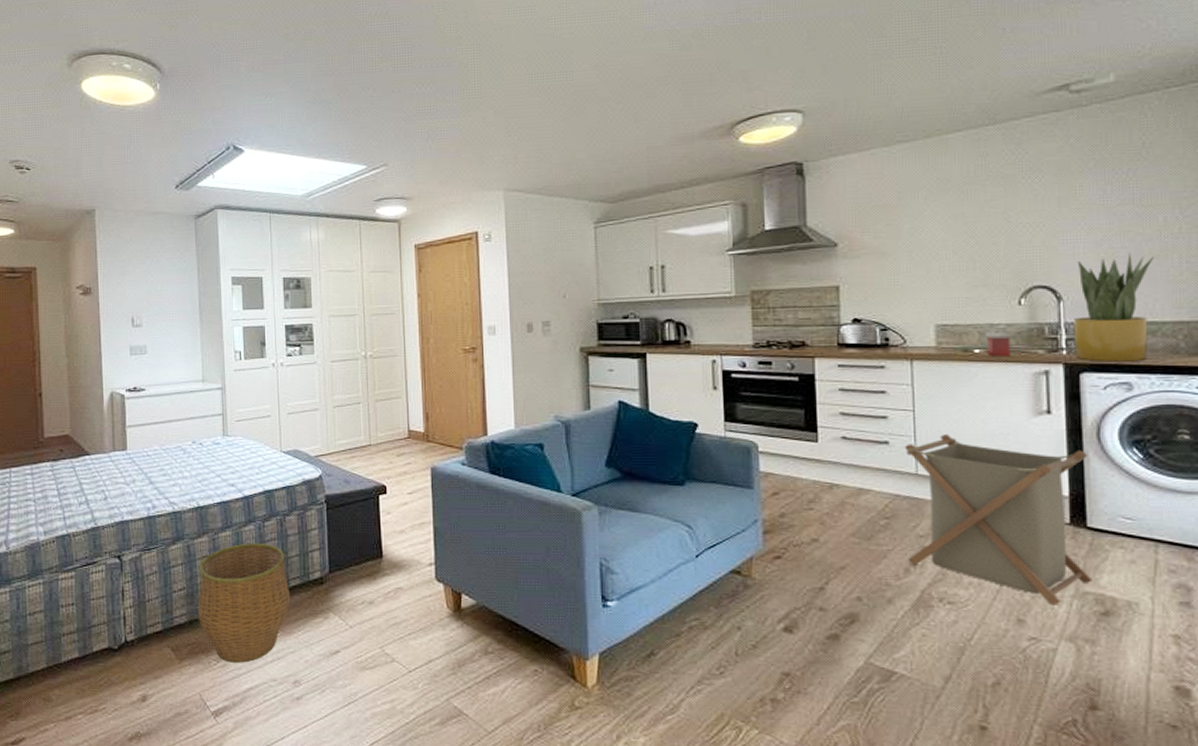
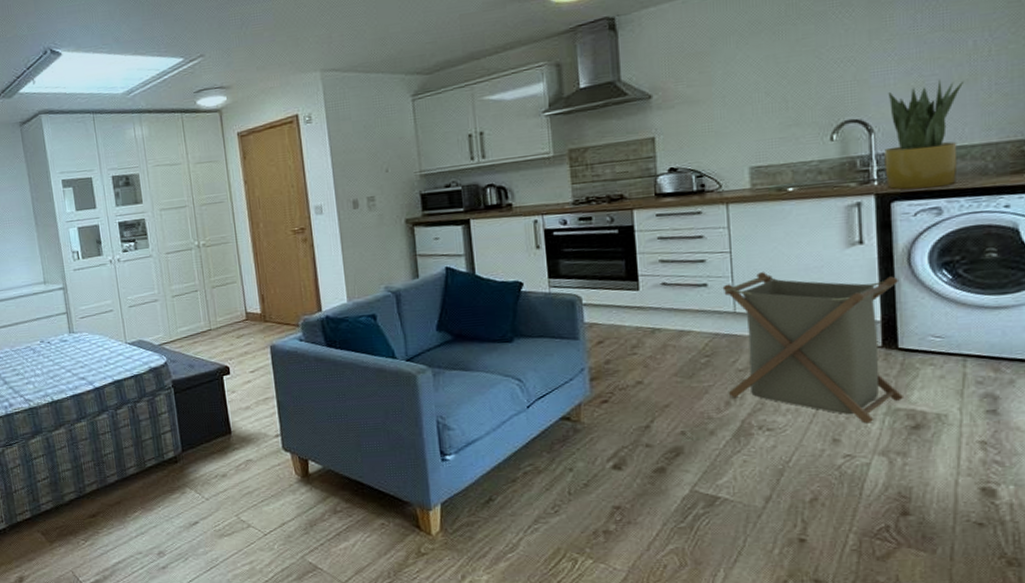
basket: present [198,543,291,663] -> none [59,429,148,541]
soap dispenser: present [982,322,1011,357] -> none [795,160,824,194]

